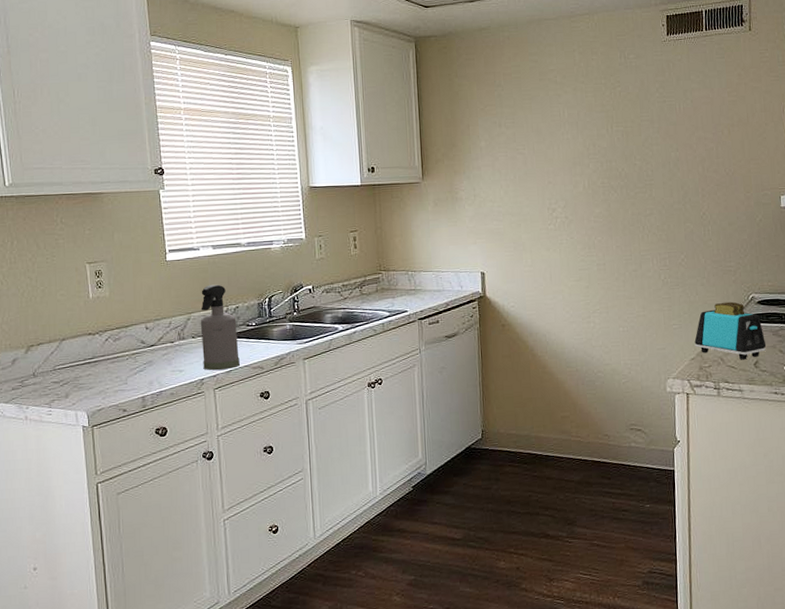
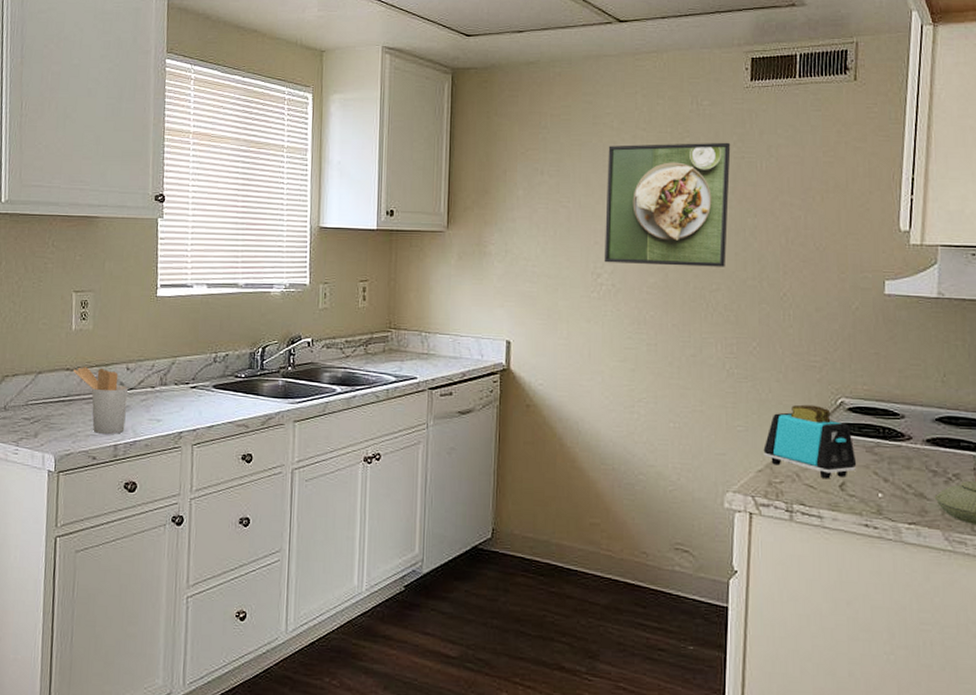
utensil holder: none [96,330,150,388] -> present [73,367,129,434]
spray bottle: present [200,284,240,371] -> none [183,327,225,425]
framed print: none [554,89,656,199] -> present [604,142,731,267]

